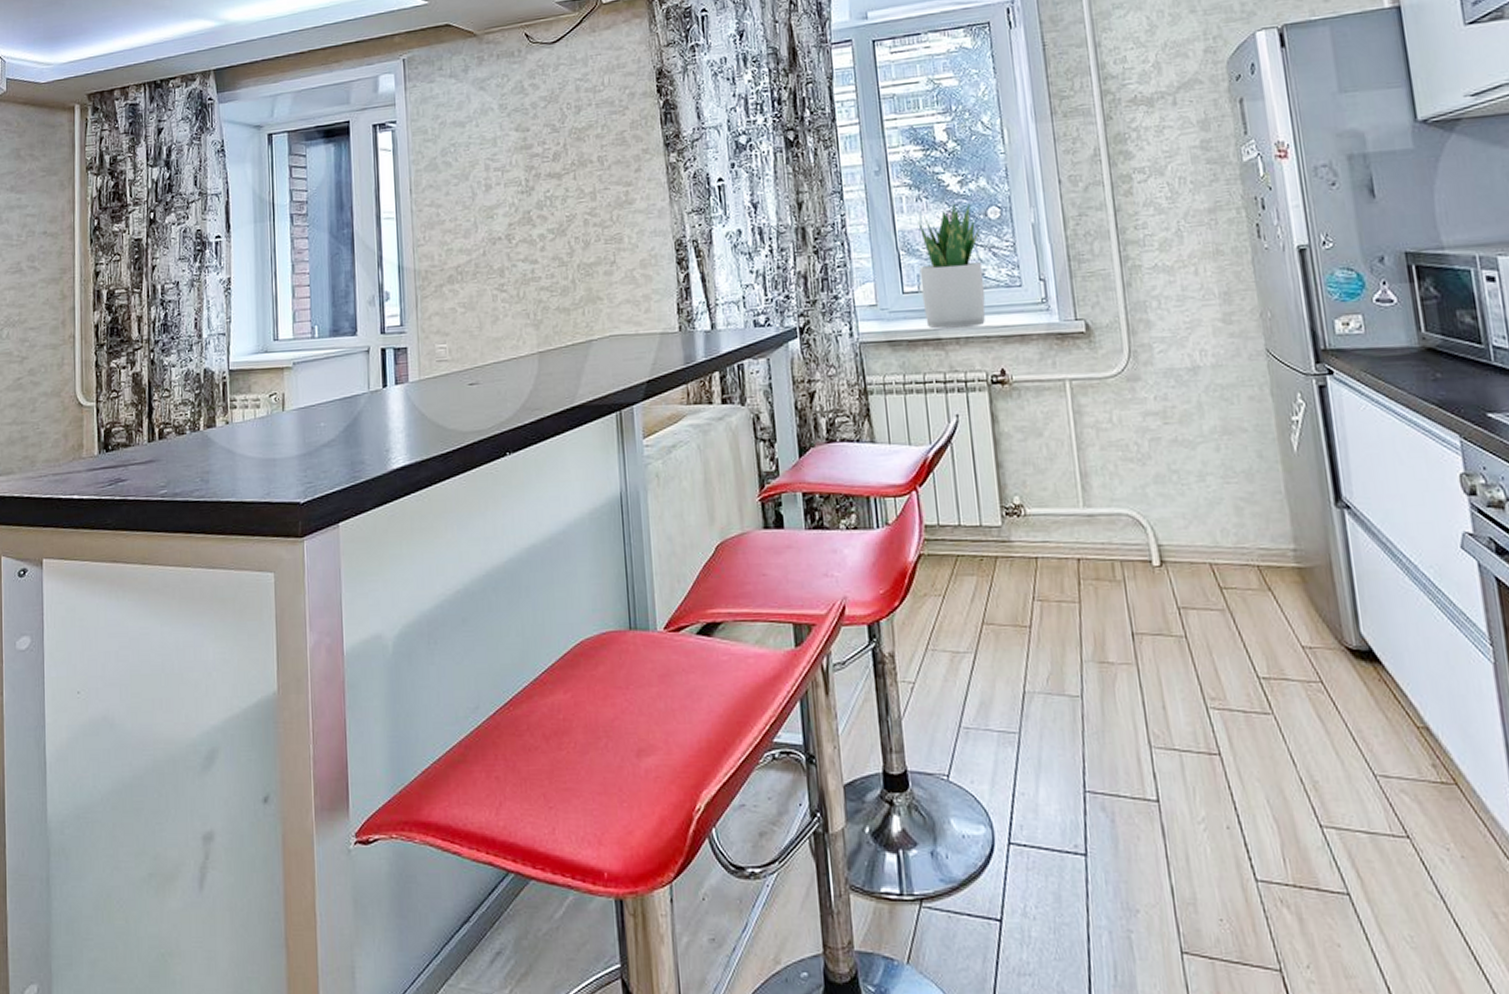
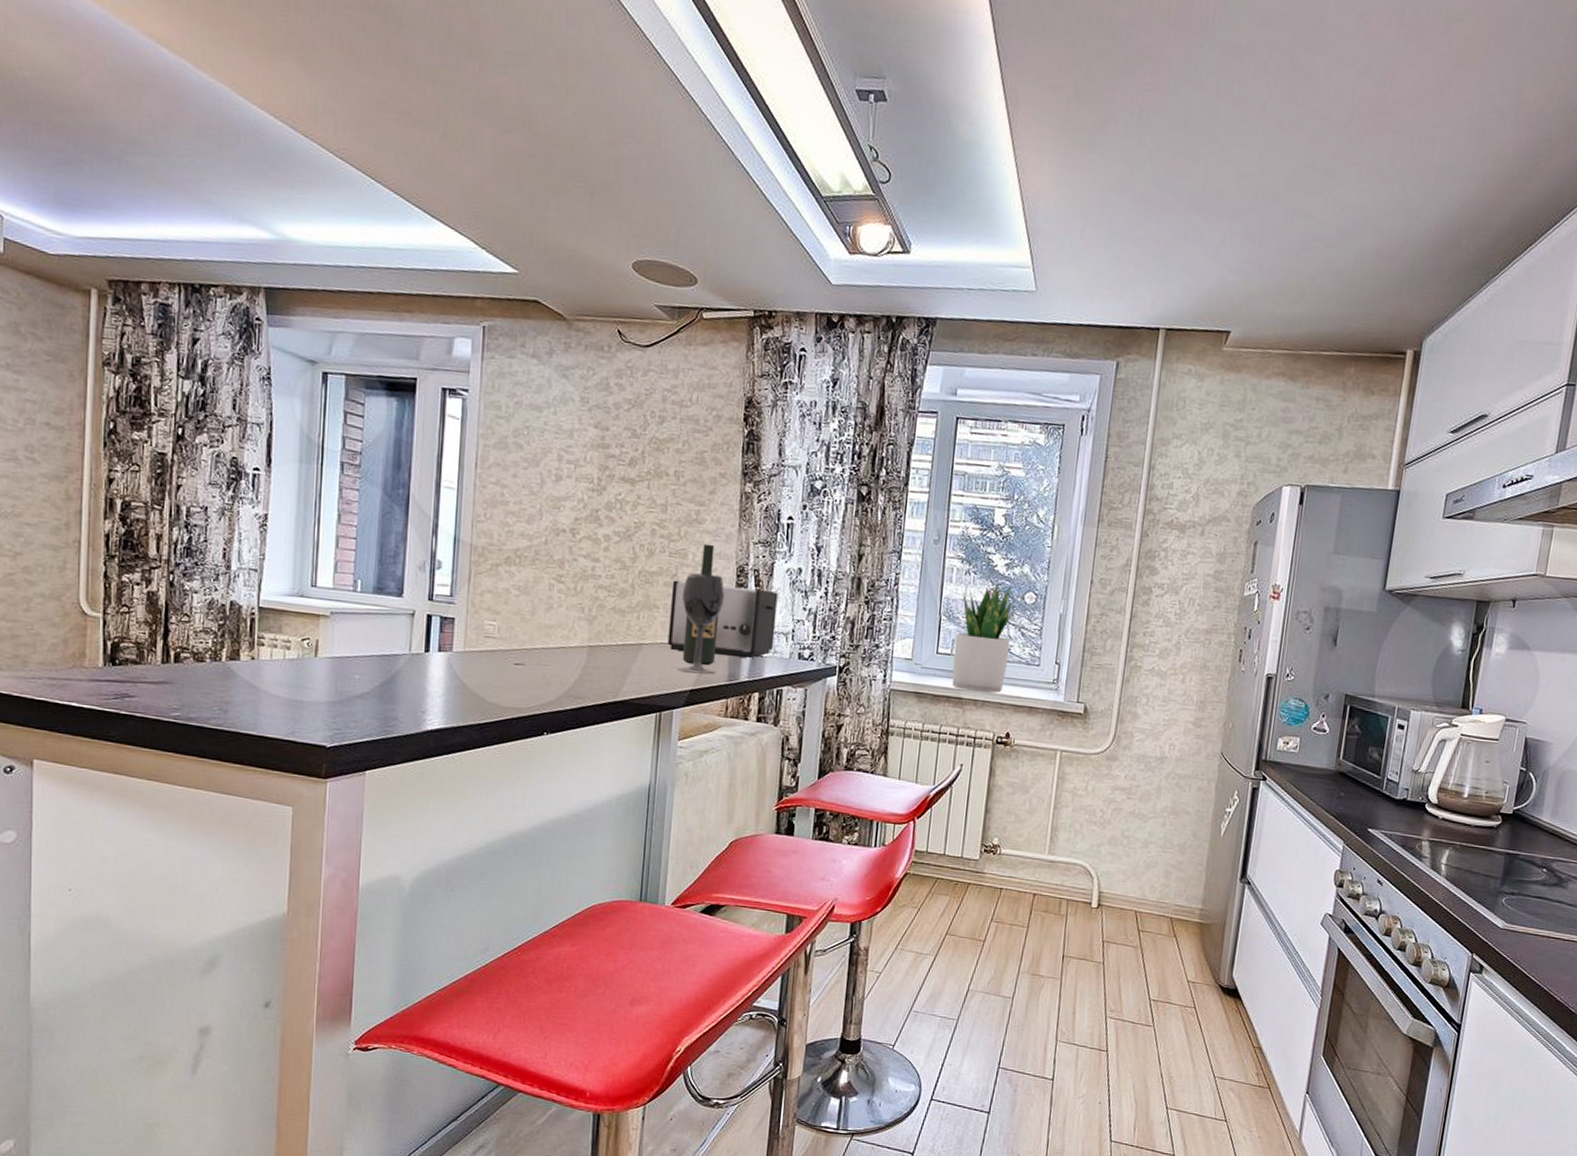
toaster: none [612,259,726,342] -> present [667,580,778,659]
wine glass: none [623,254,671,363] -> present [677,572,725,675]
wine bottle: none [630,223,668,353] -> present [682,543,719,666]

